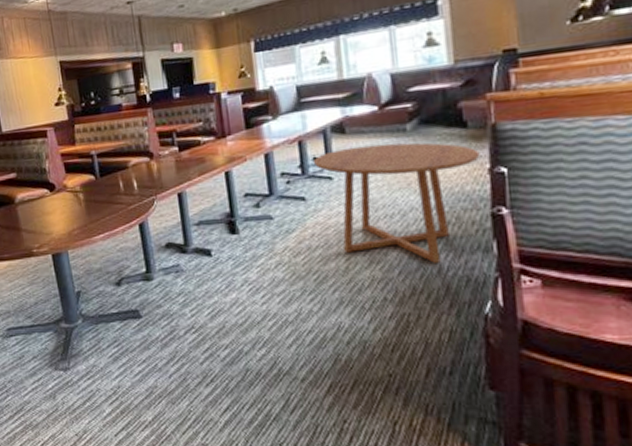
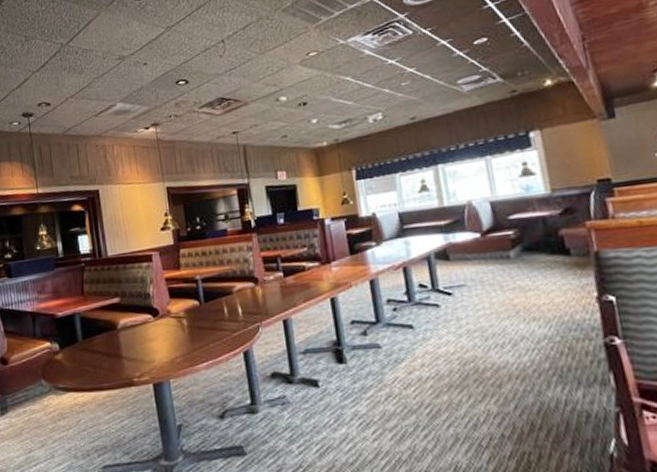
dining table: present [312,142,480,263] -> none [418,269,587,397]

